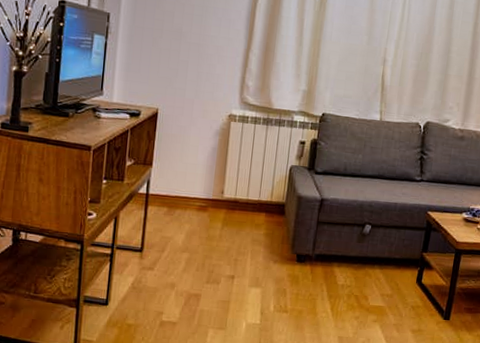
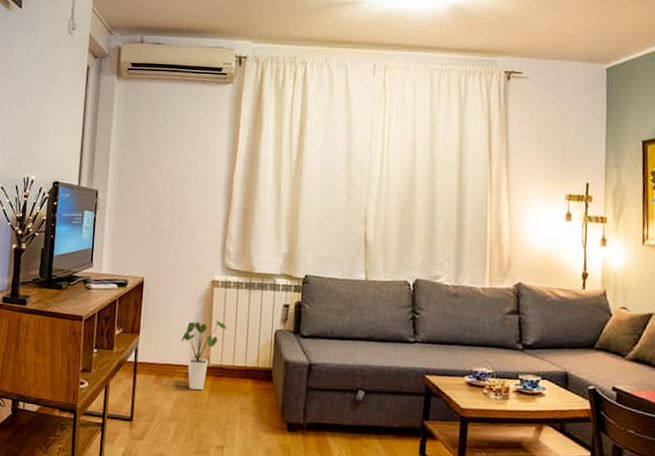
house plant: none [196,154,243,223] -> present [182,320,227,390]

